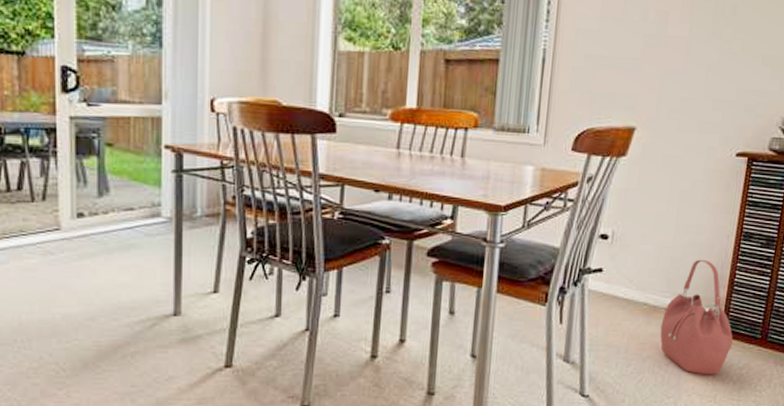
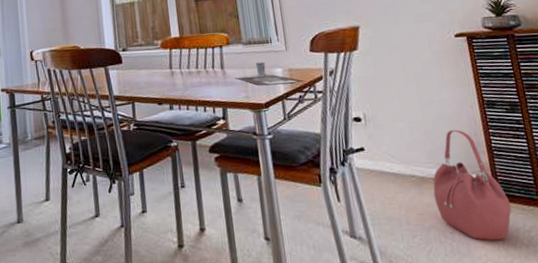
place setting: none [475,155,558,187] -> present [234,62,306,86]

